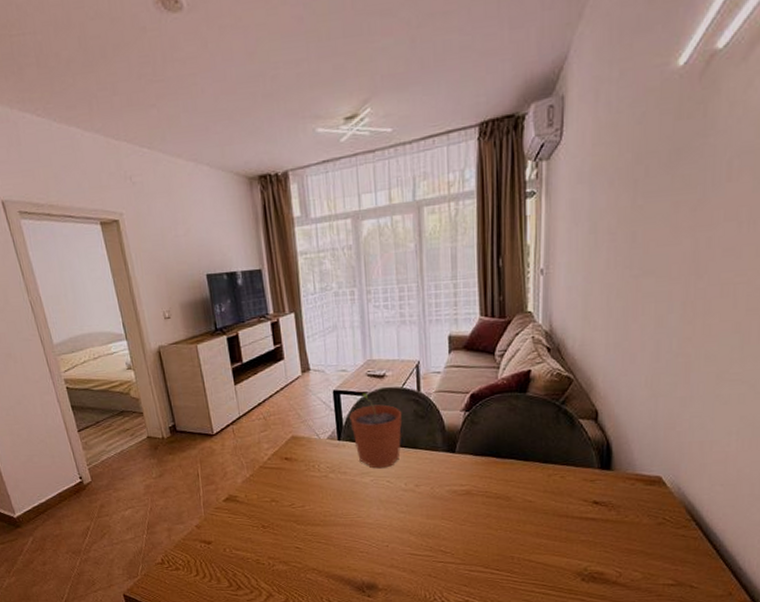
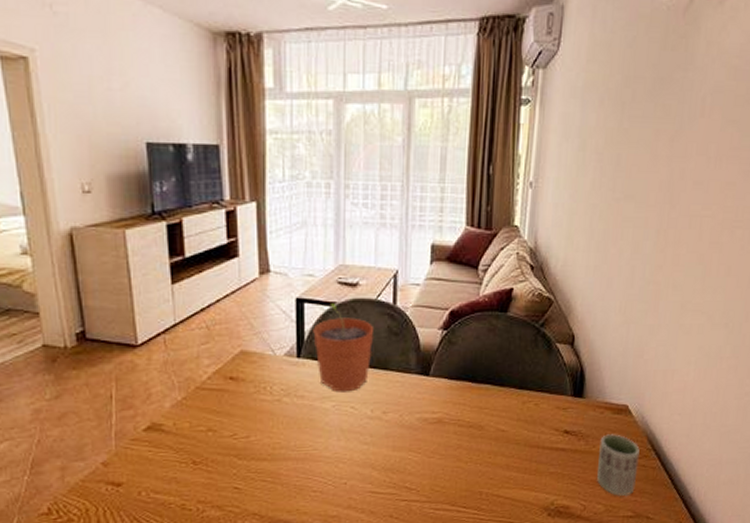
cup: none [632,504,678,565] -> present [597,434,640,497]

